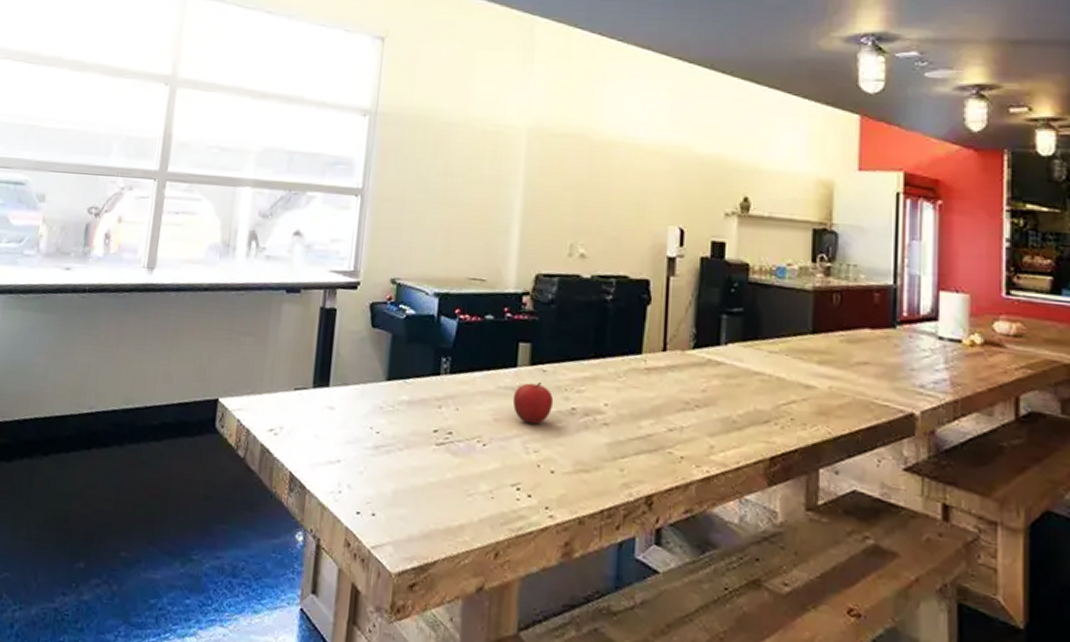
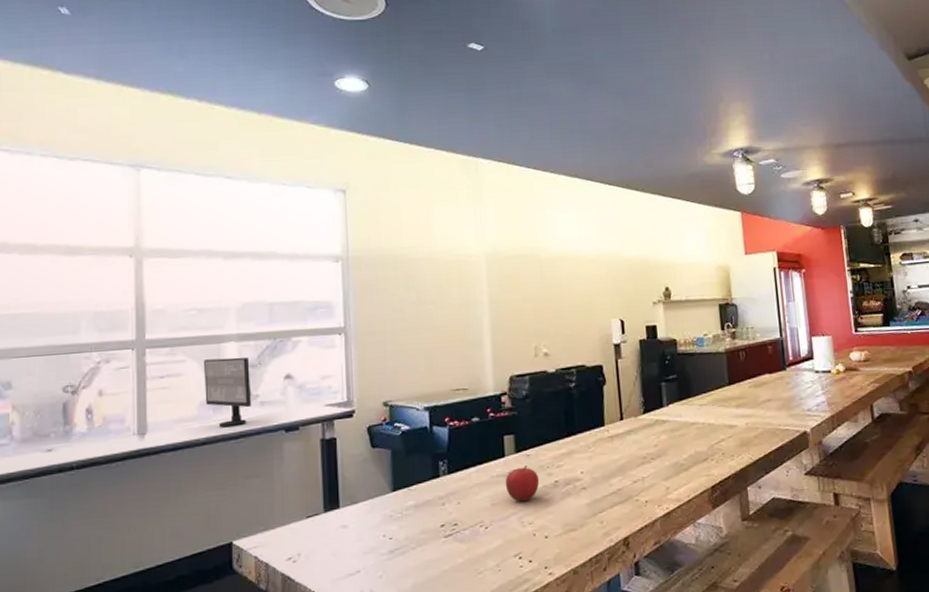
computer monitor: none [214,201,262,277] -> present [204,357,251,428]

